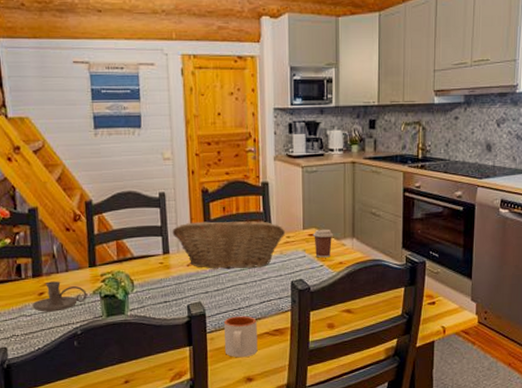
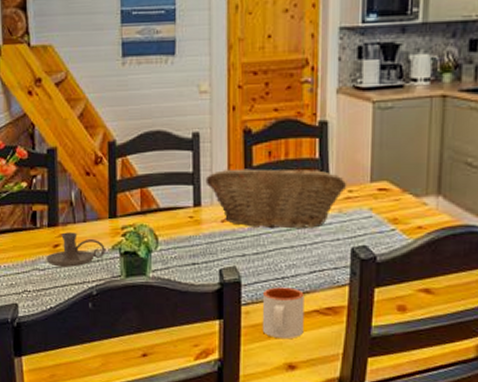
coffee cup: present [312,229,333,258] -> none [383,182,411,220]

